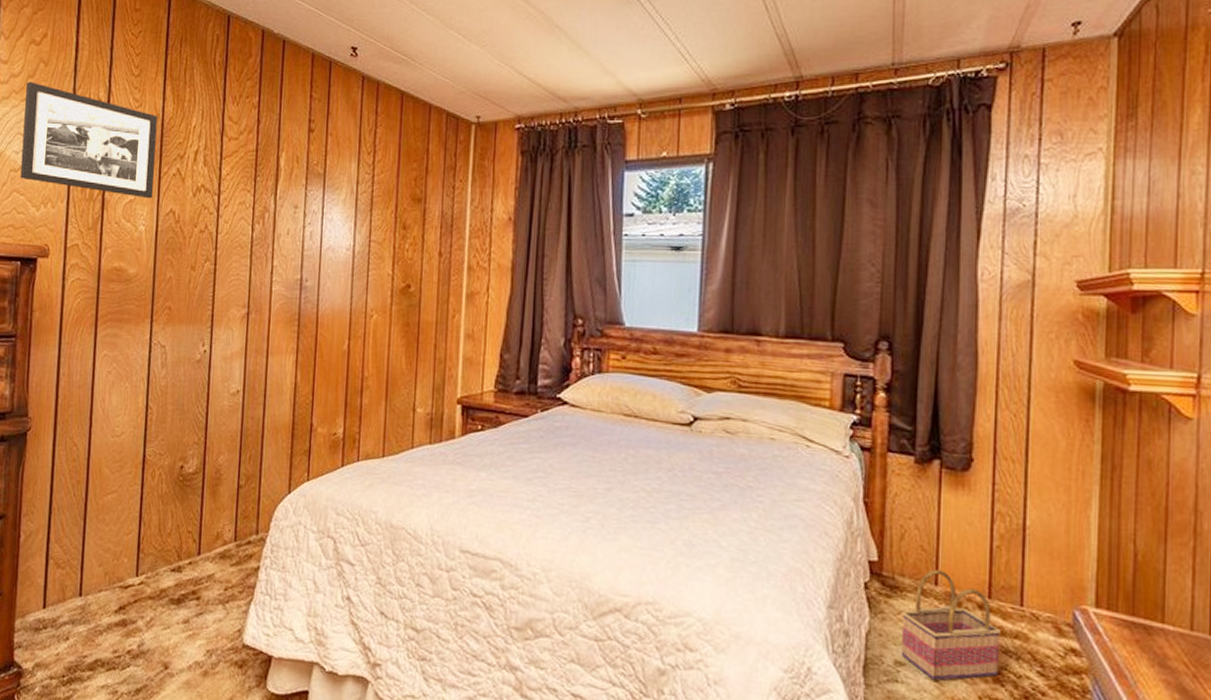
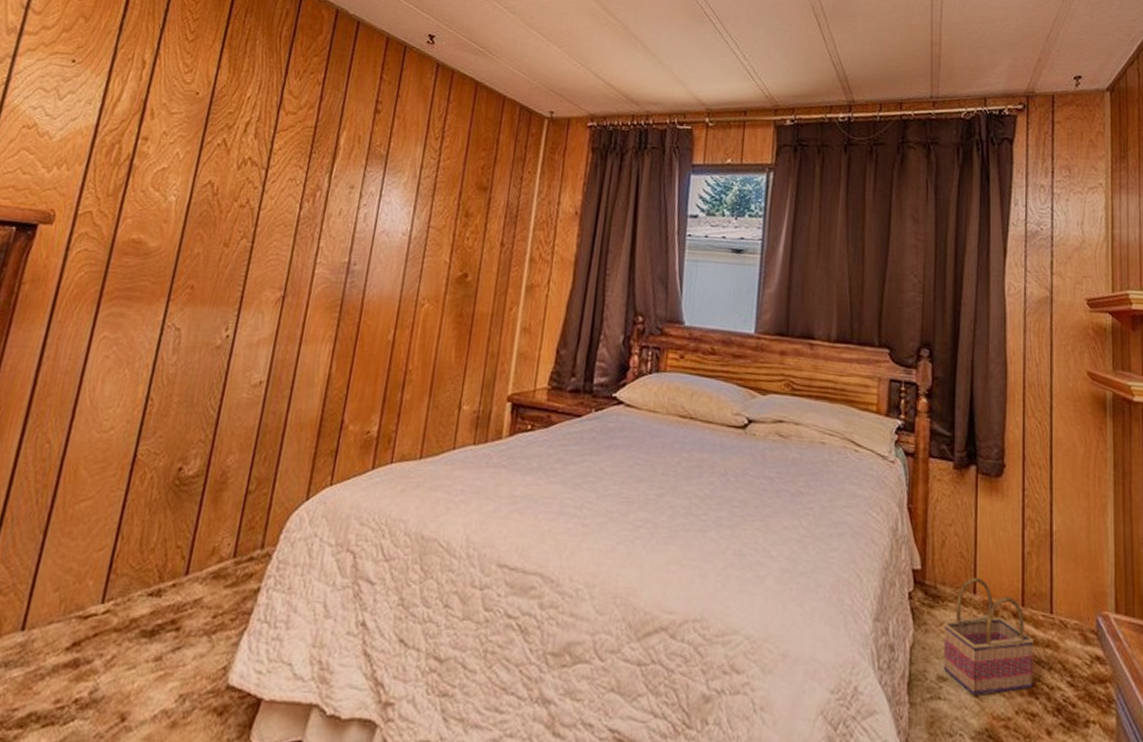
picture frame: present [20,82,157,199] -> none [33,35,208,169]

